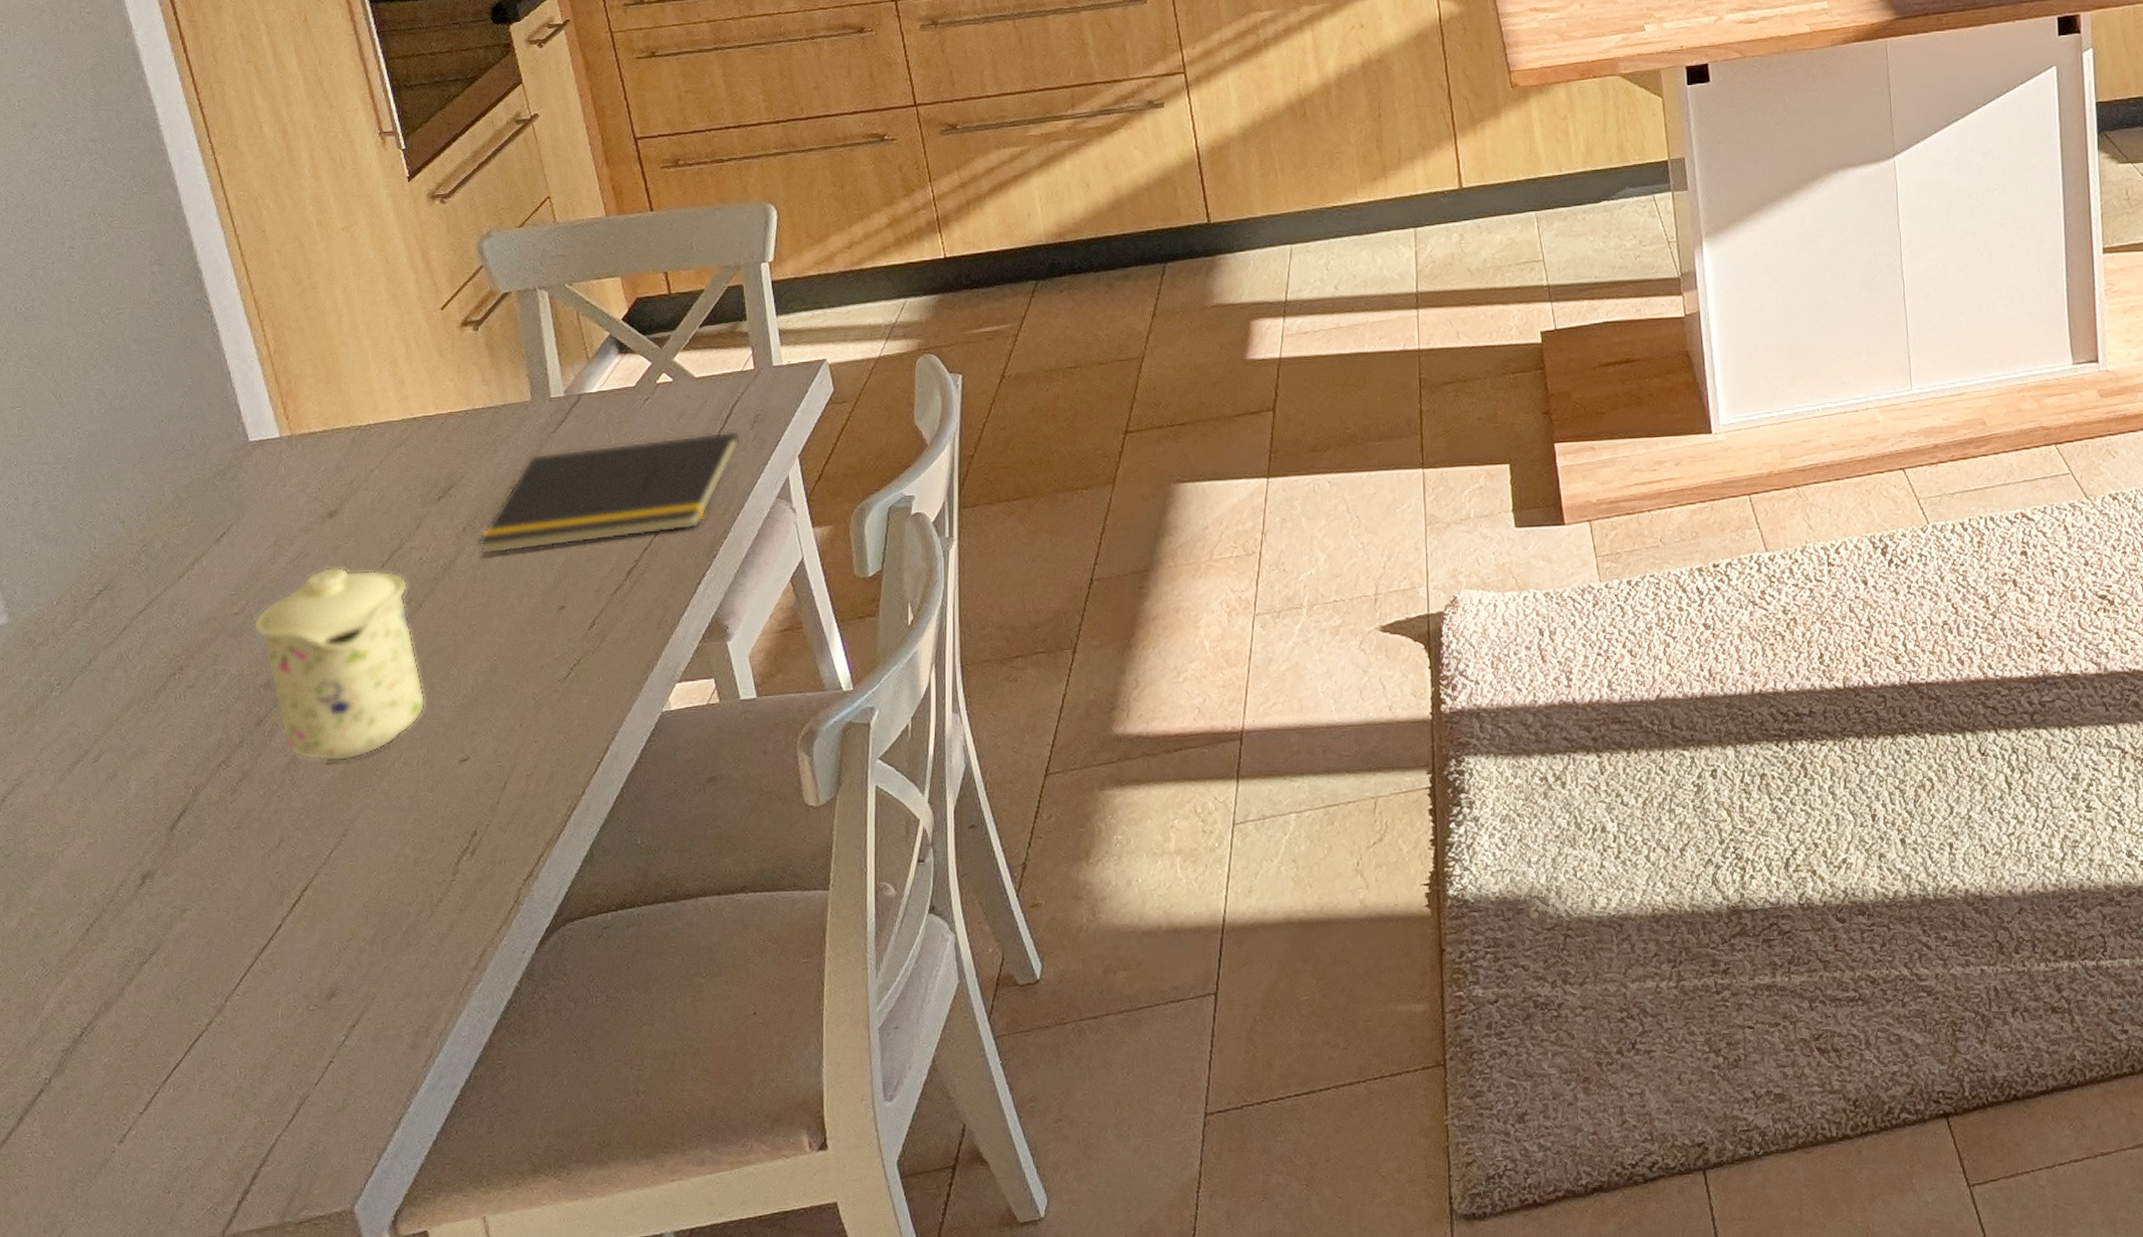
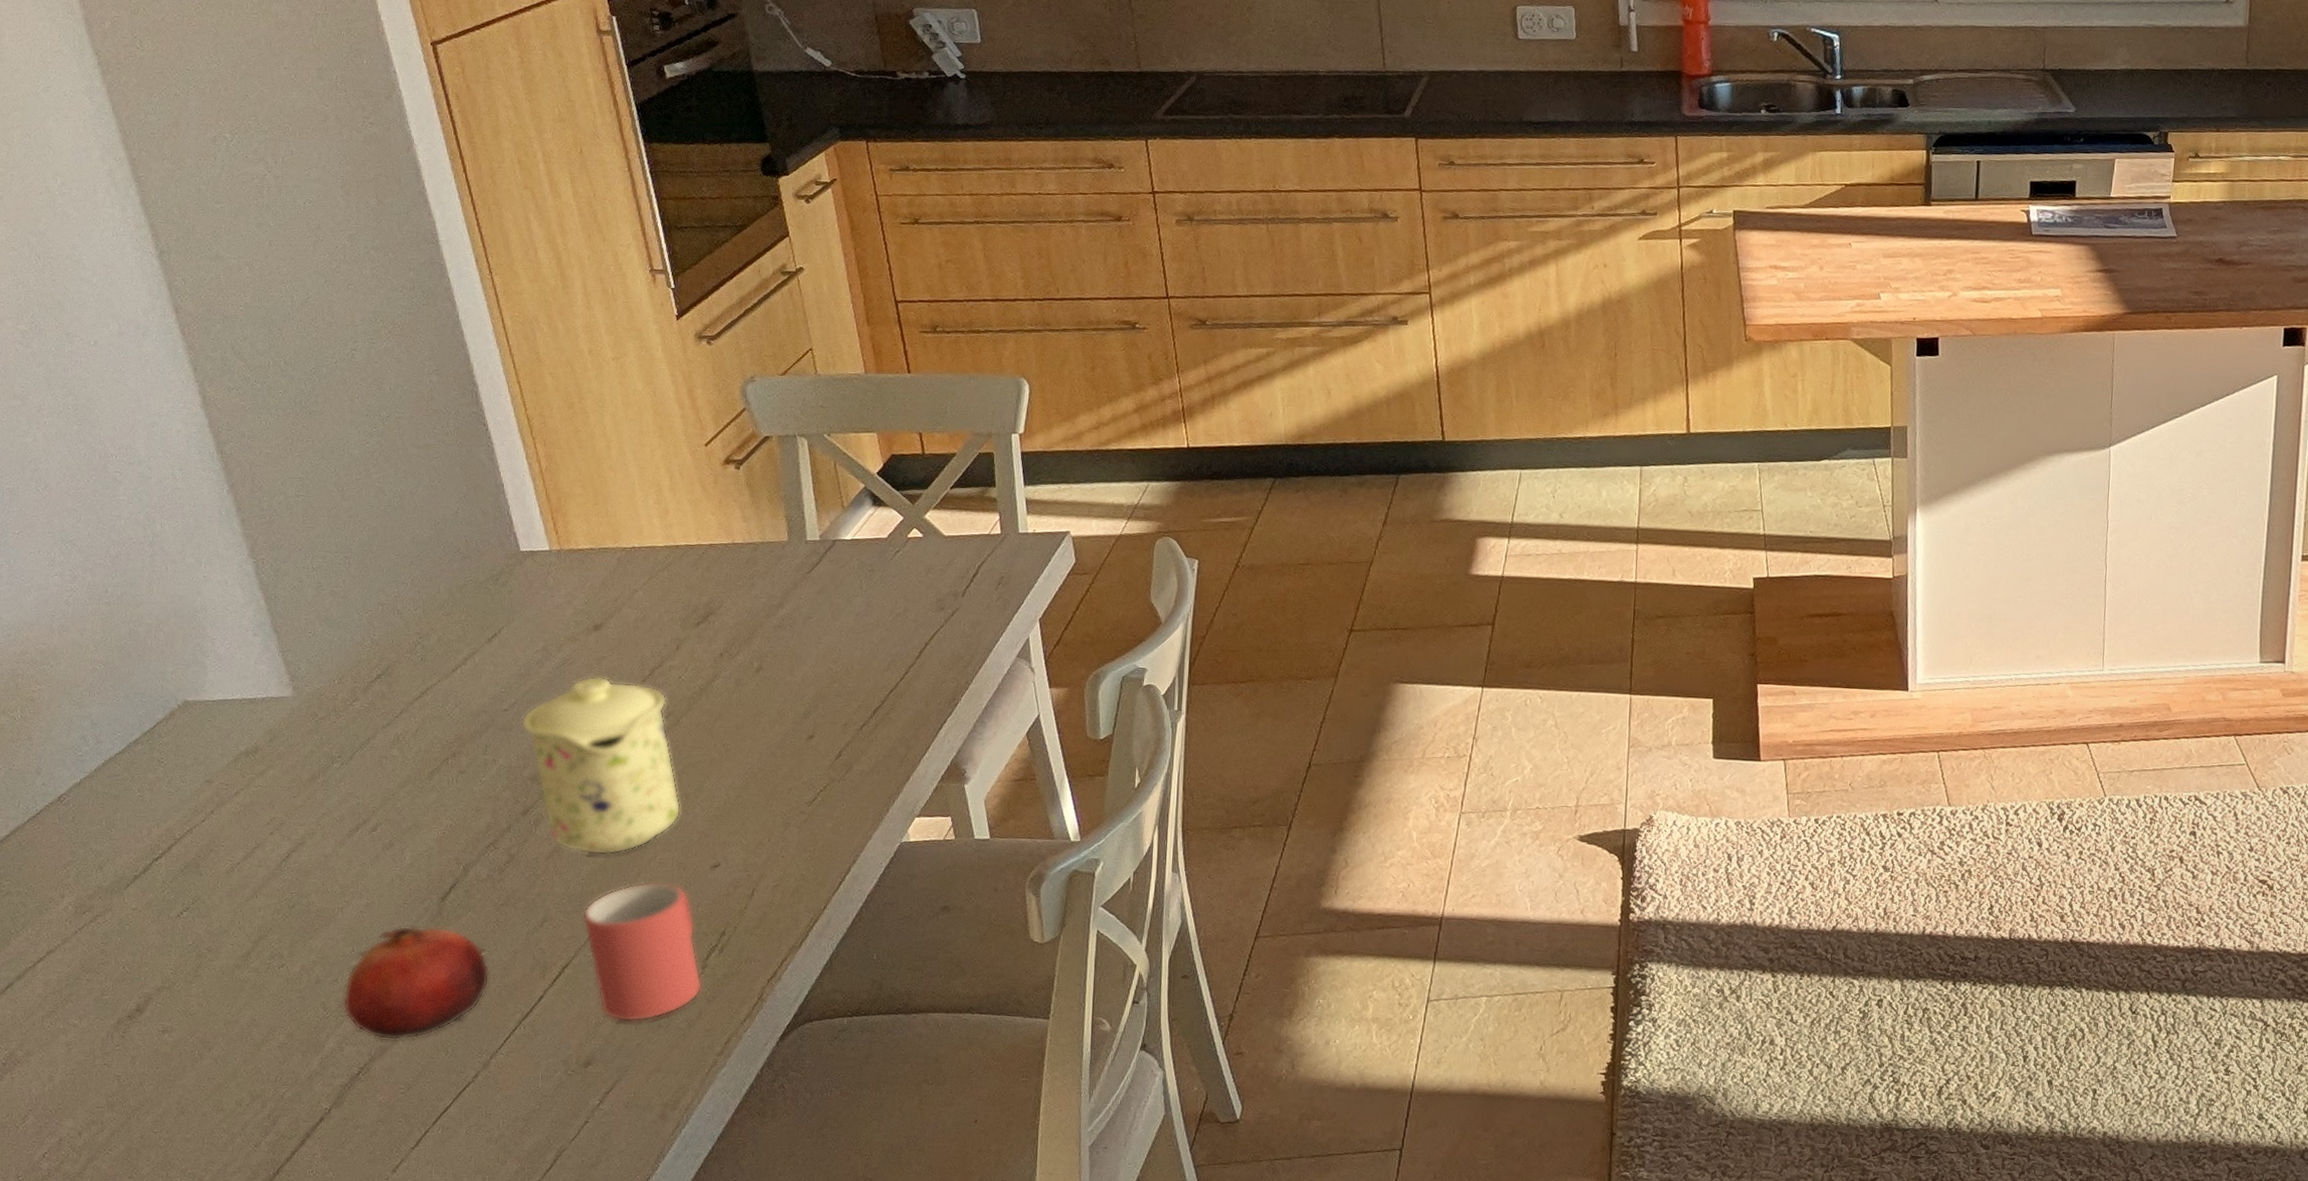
fruit: none [63,860,223,994] -> present [342,926,490,1041]
mug: none [323,783,454,944] -> present [583,881,703,1022]
notepad: present [478,430,741,555] -> none [734,589,986,681]

